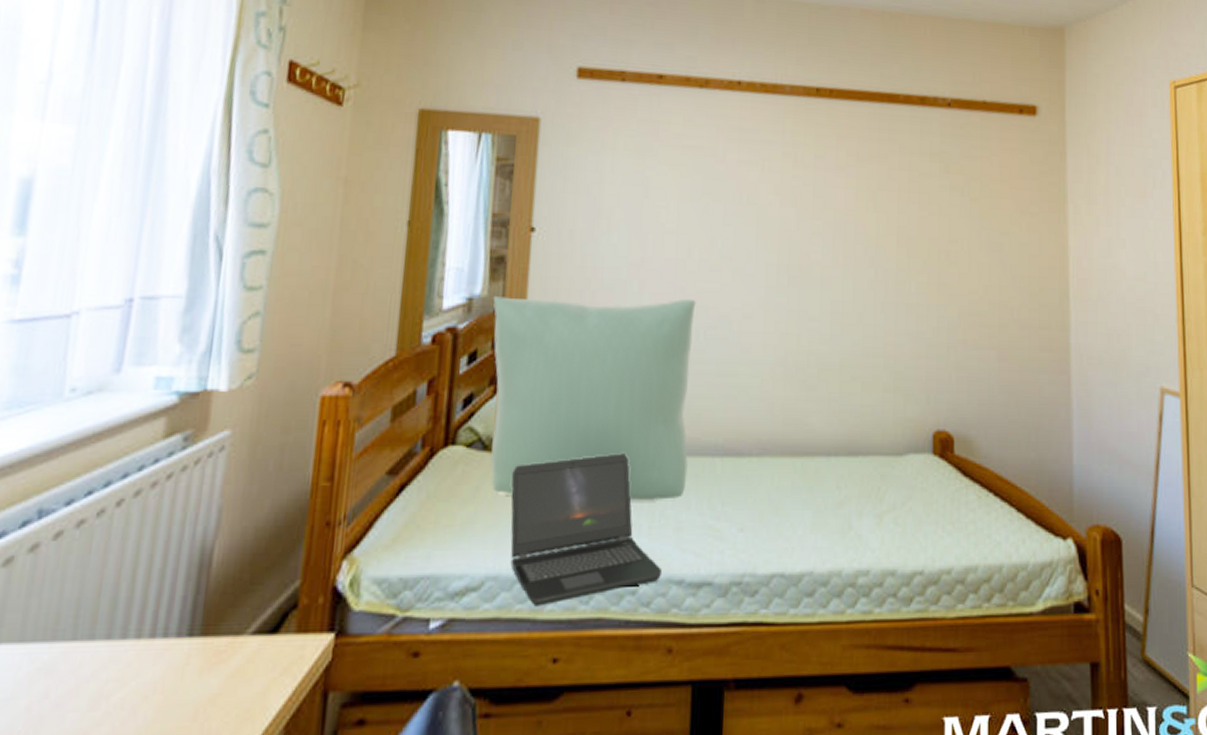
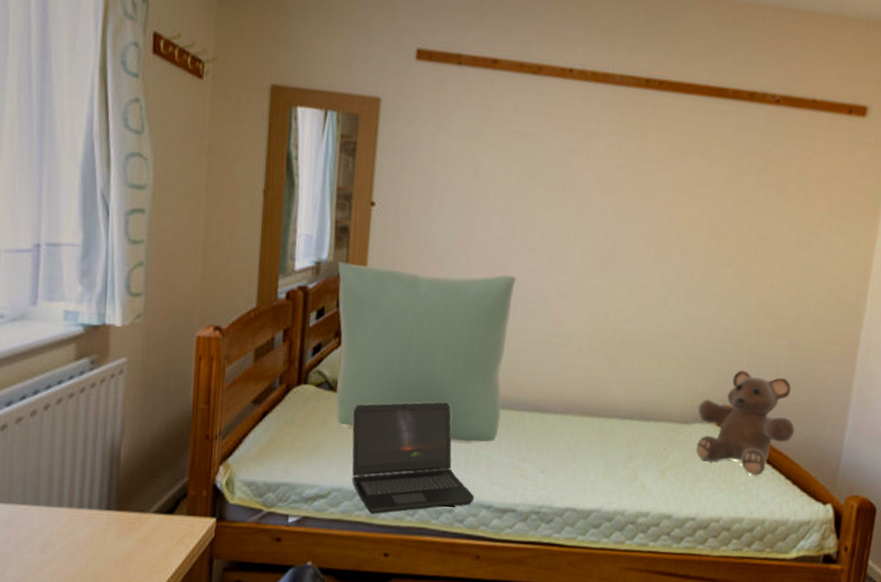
teddy bear: none [910,388,1018,511] -> present [696,370,795,476]

